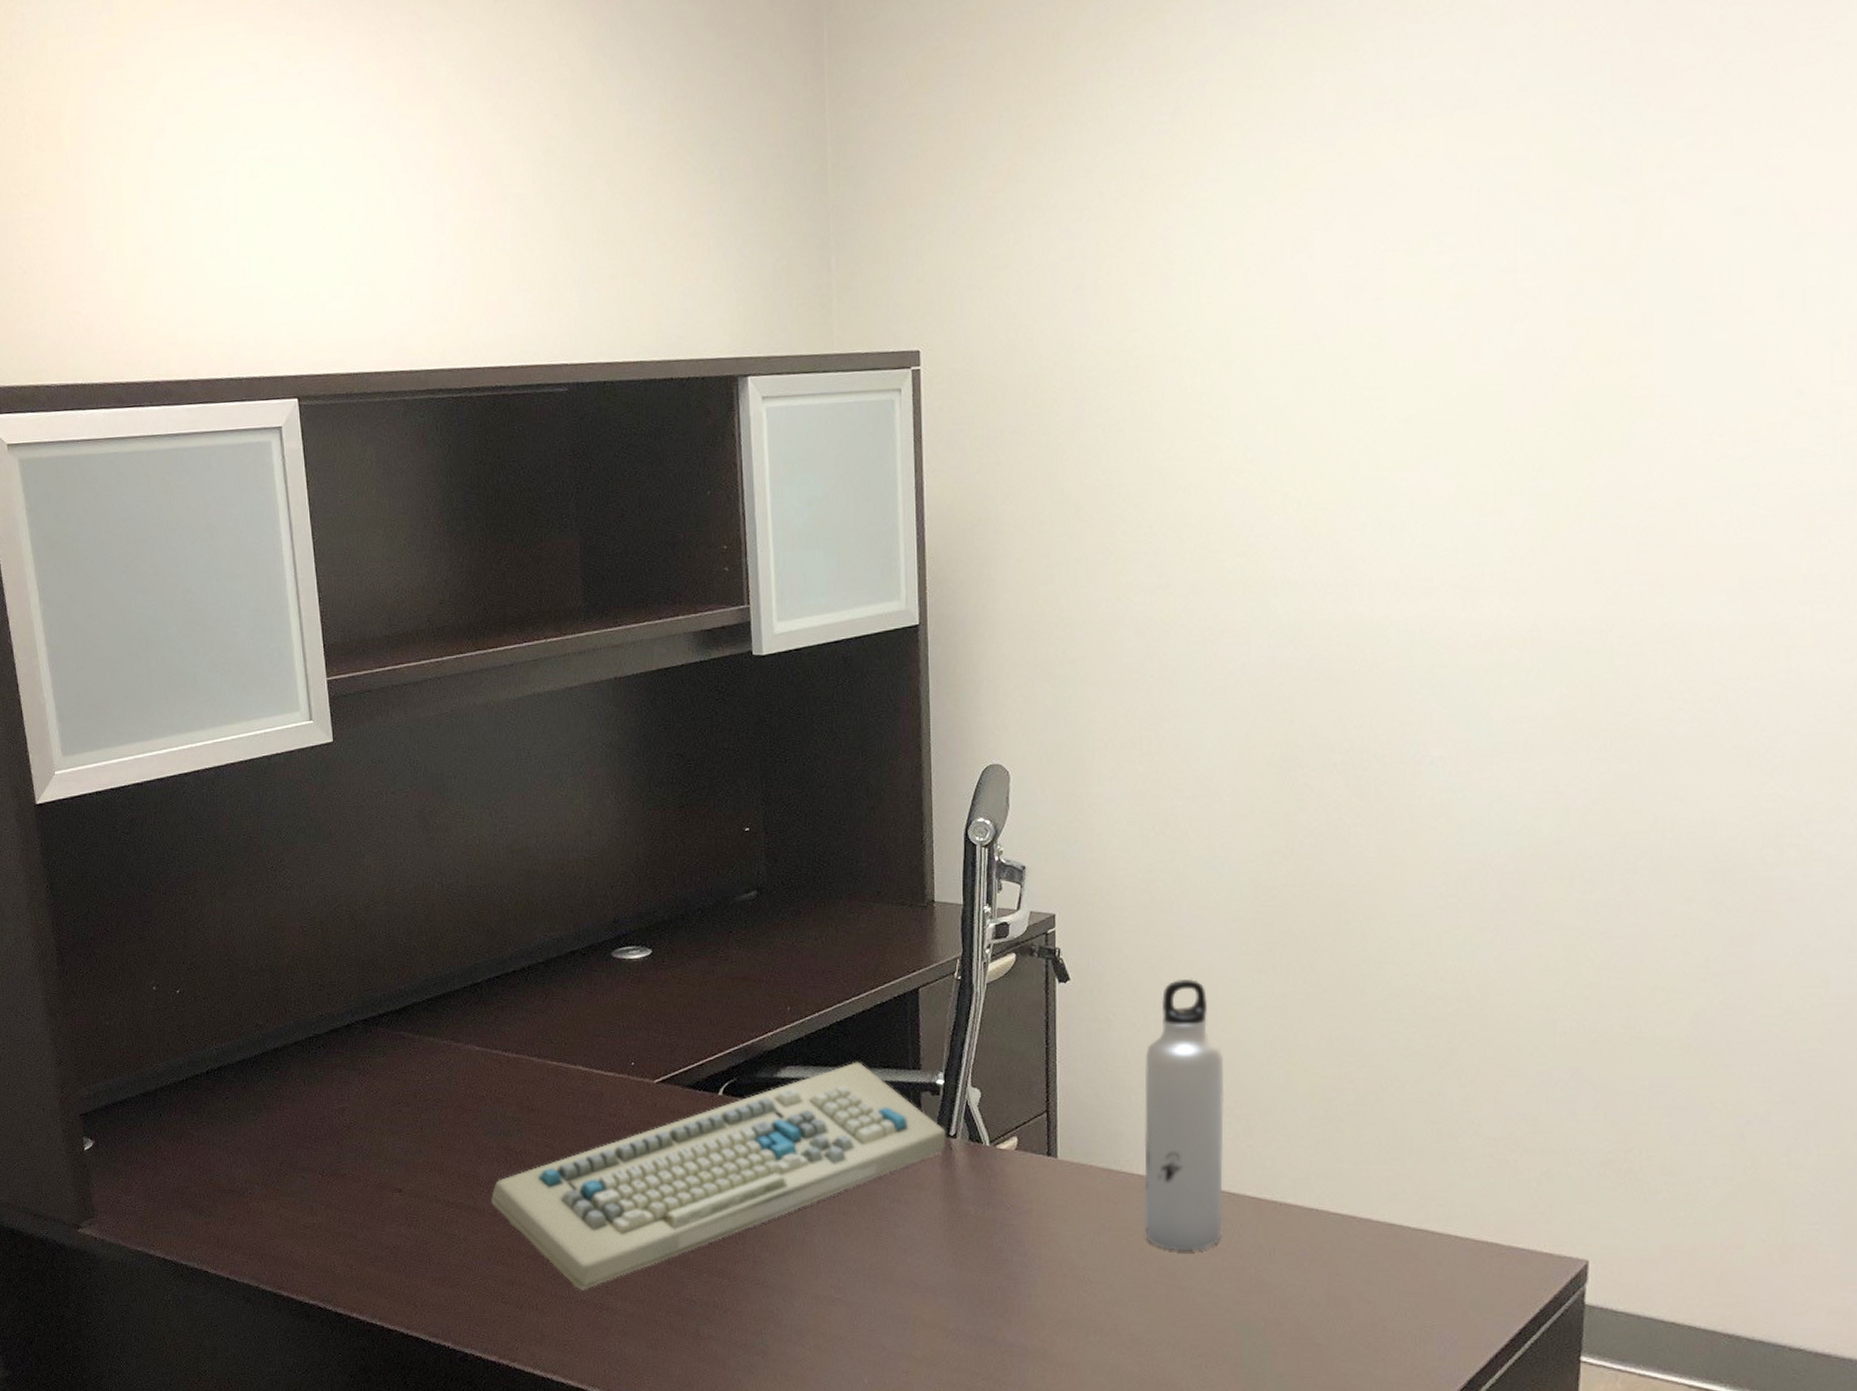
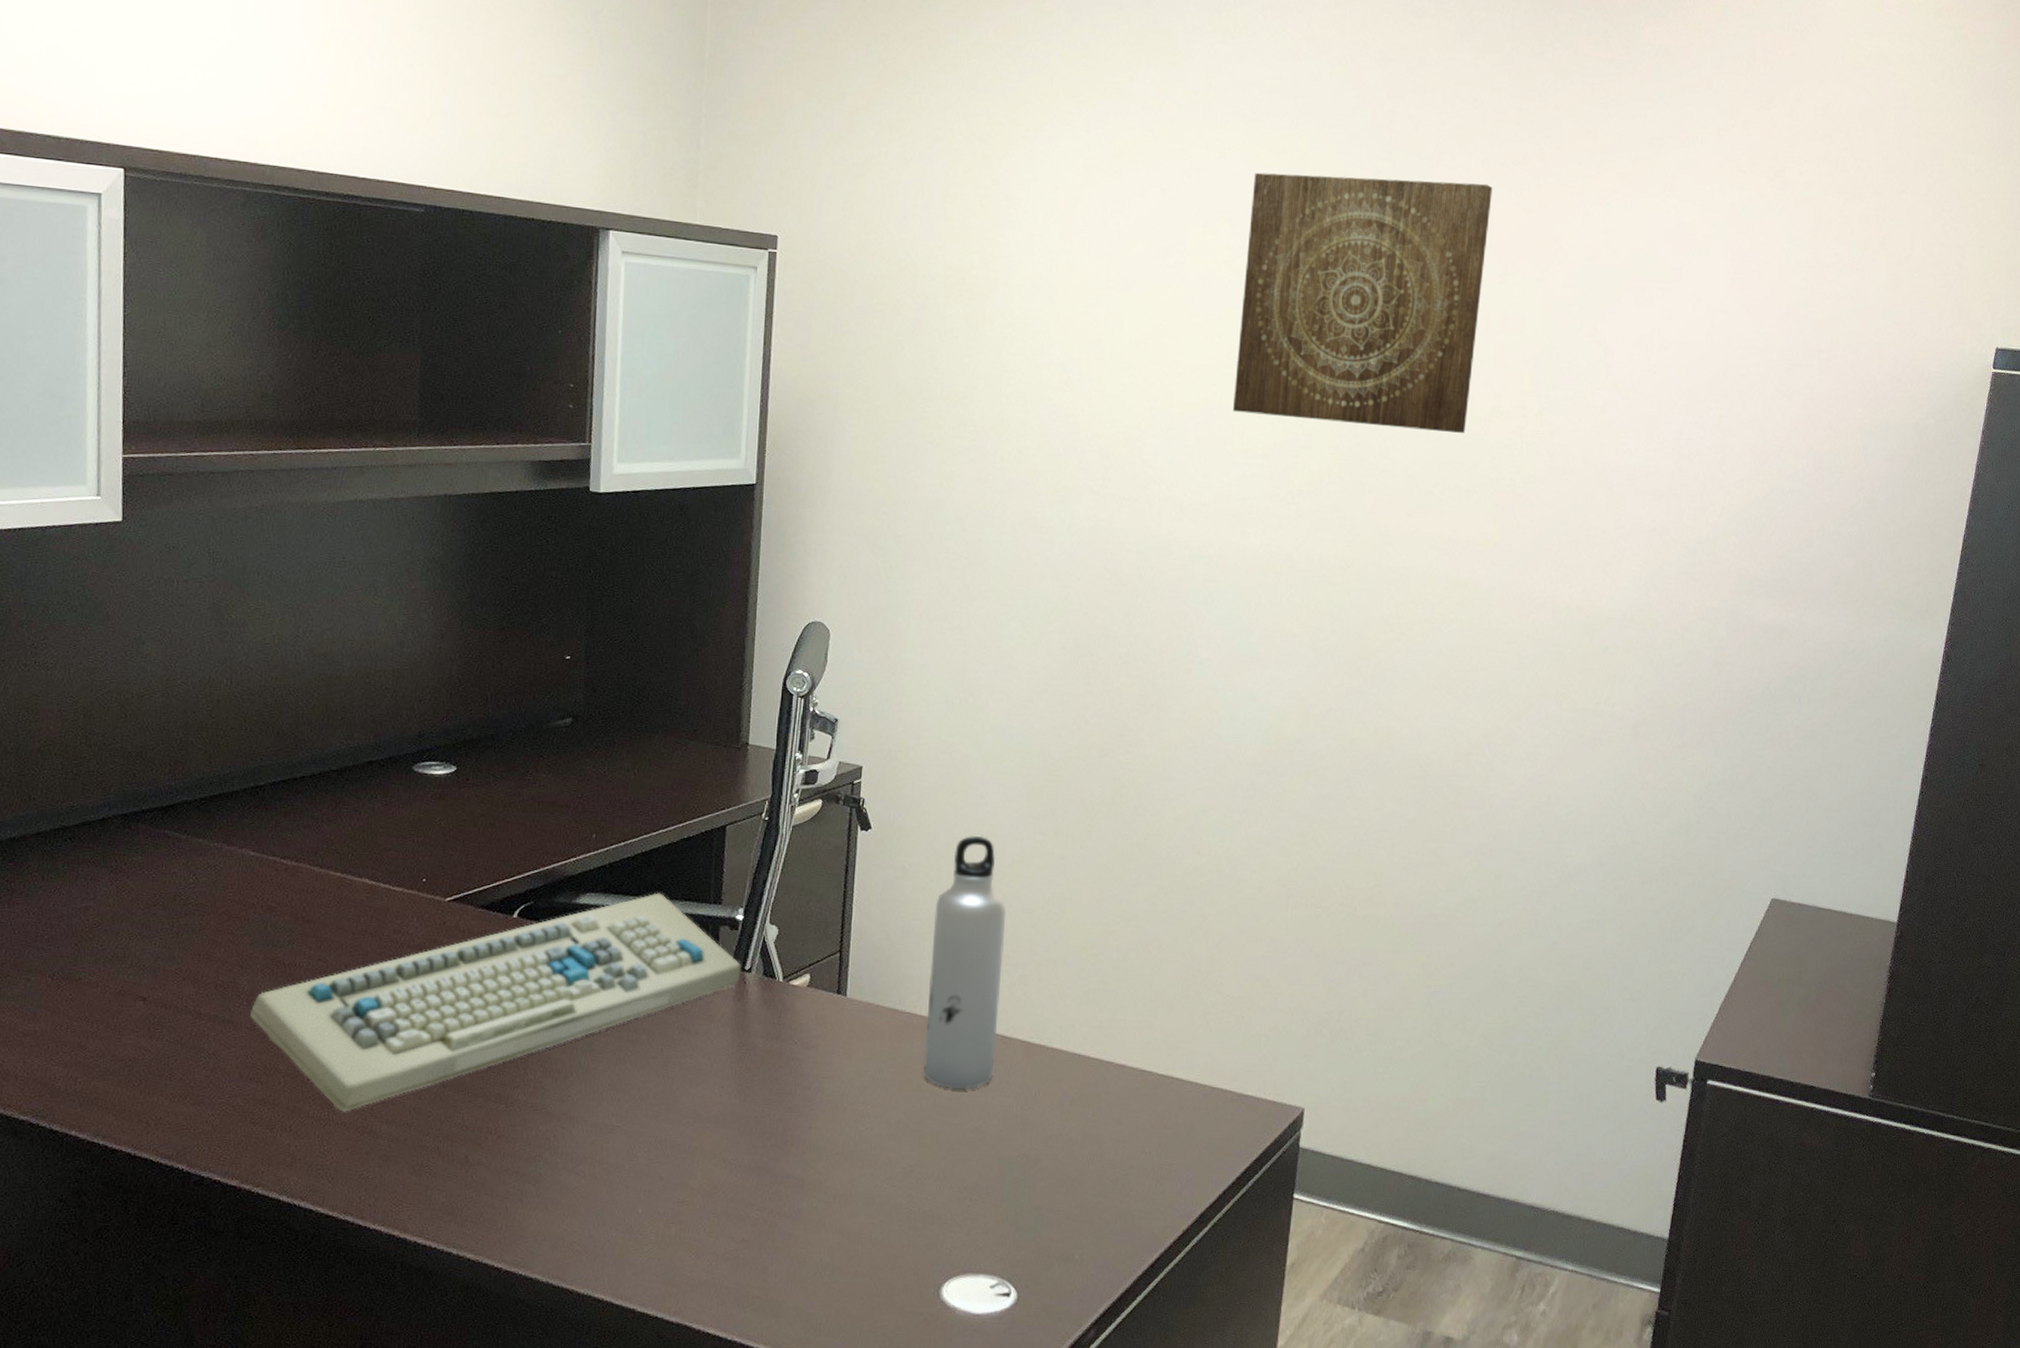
wall art: none [1453,126,1780,465] -> present [1232,172,1493,434]

